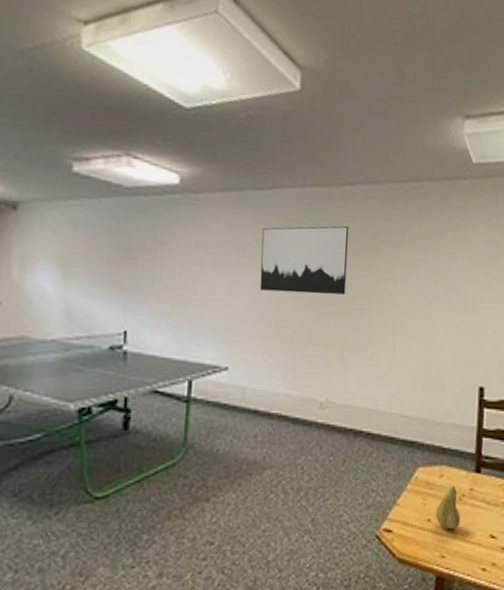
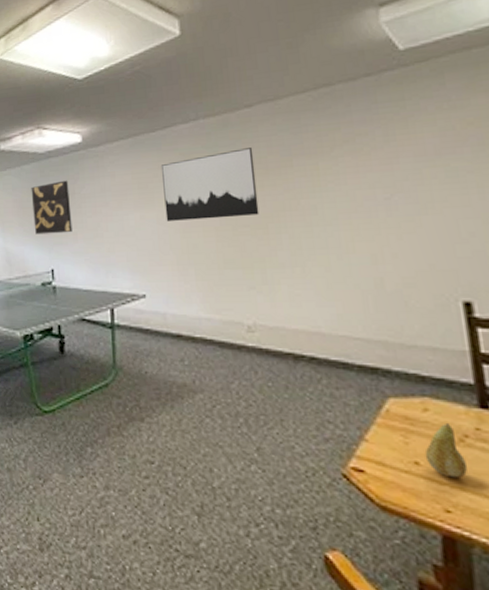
wall art: none [107,226,158,290] -> present [31,180,72,235]

